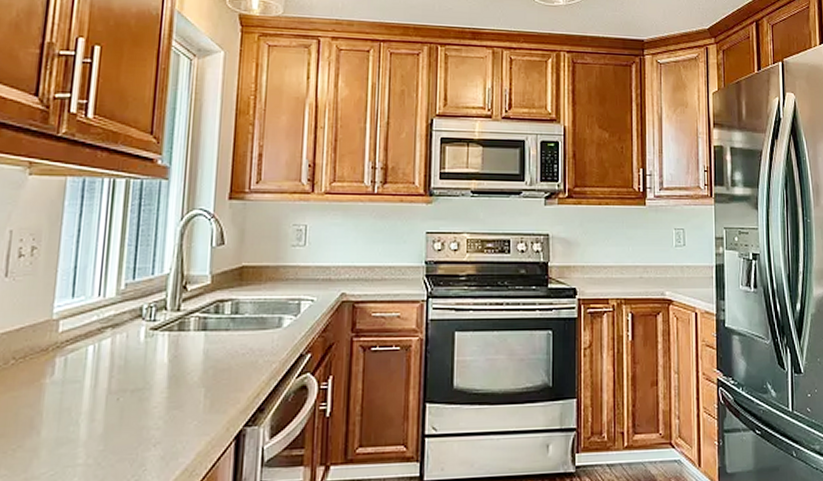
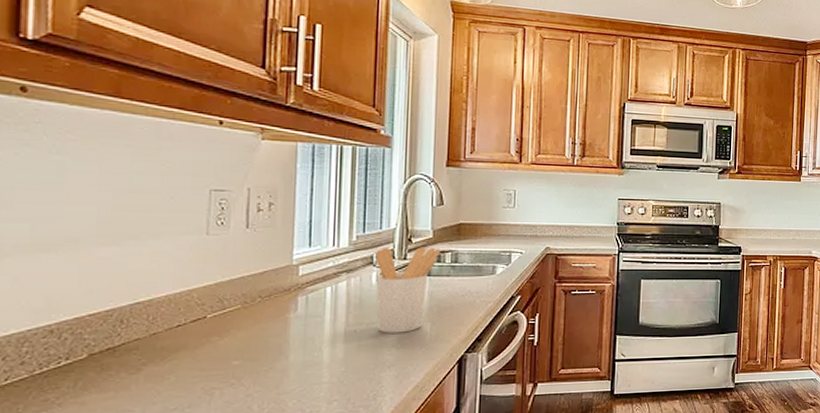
utensil holder: none [144,295,219,402] -> present [375,247,440,333]

